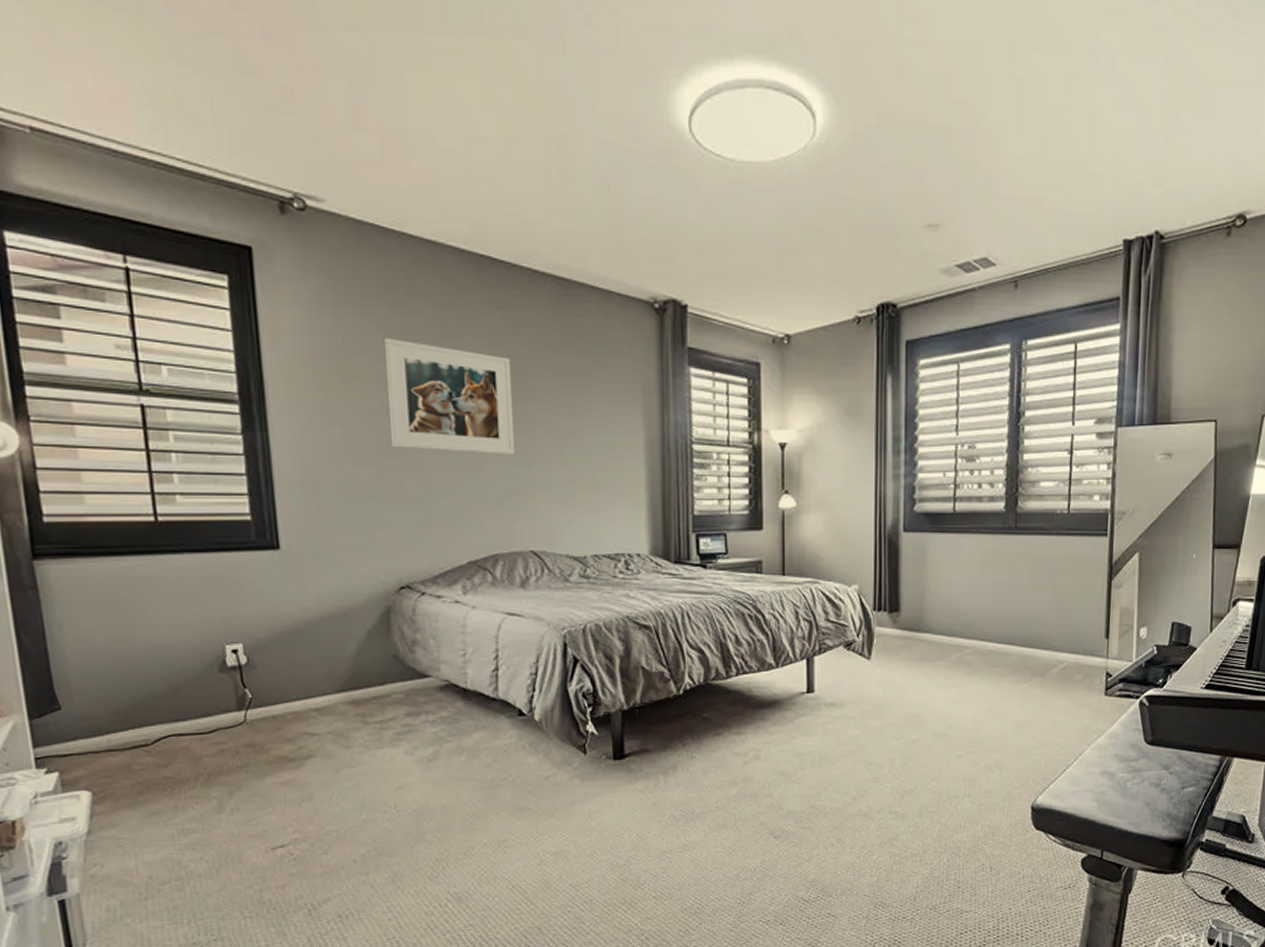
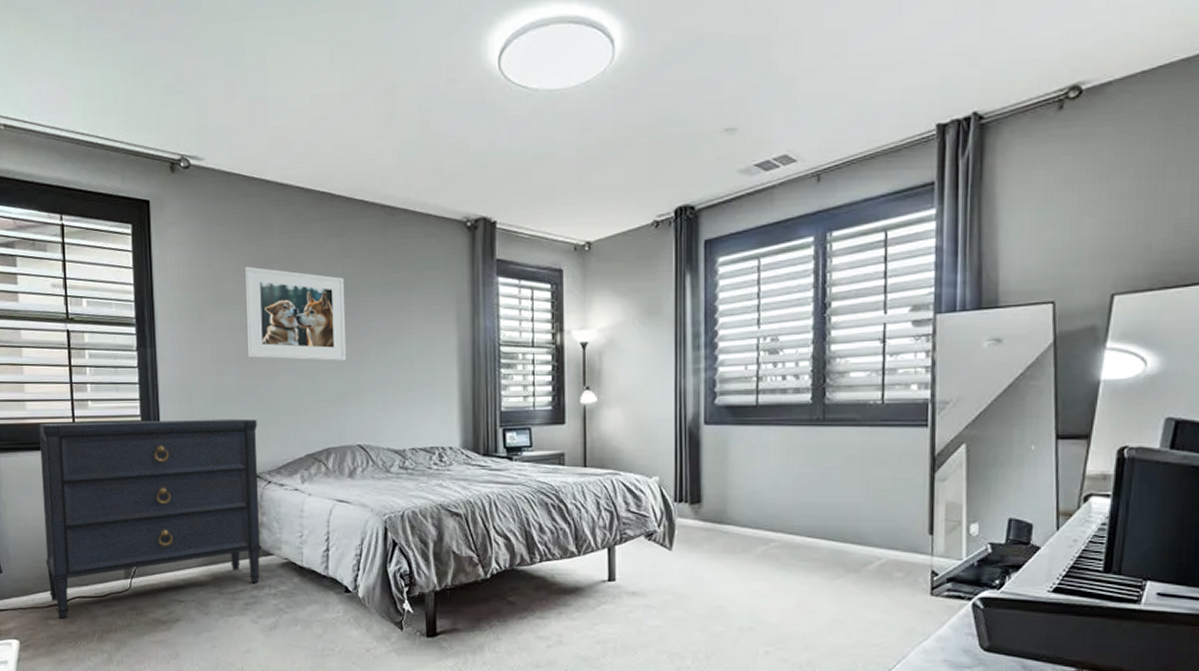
dresser: none [102,519,415,762] -> present [37,418,261,619]

